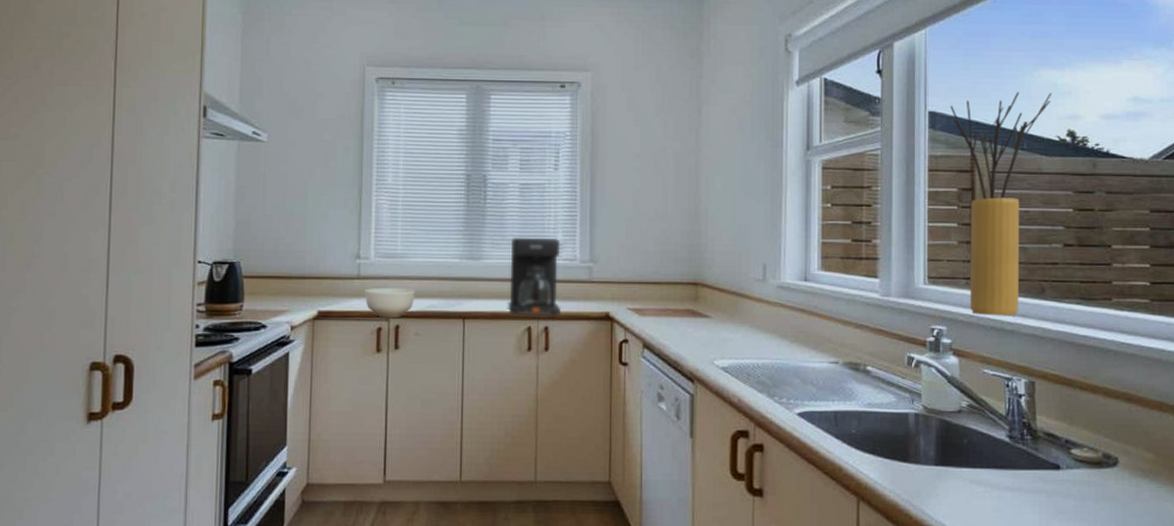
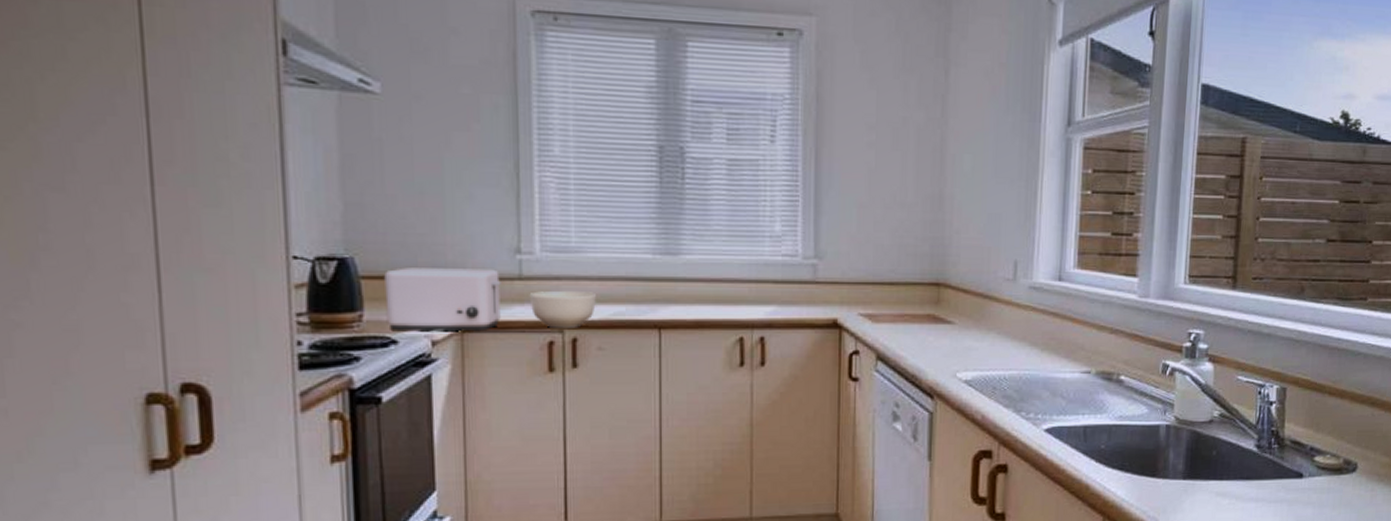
toaster: none [259,269,344,320] -> present [384,268,501,332]
coffee maker: present [507,237,561,317] -> none [713,227,779,325]
vase: present [950,92,1052,317] -> none [1225,65,1330,319]

